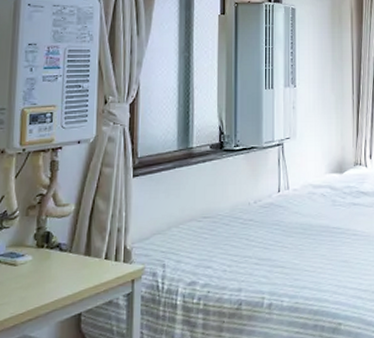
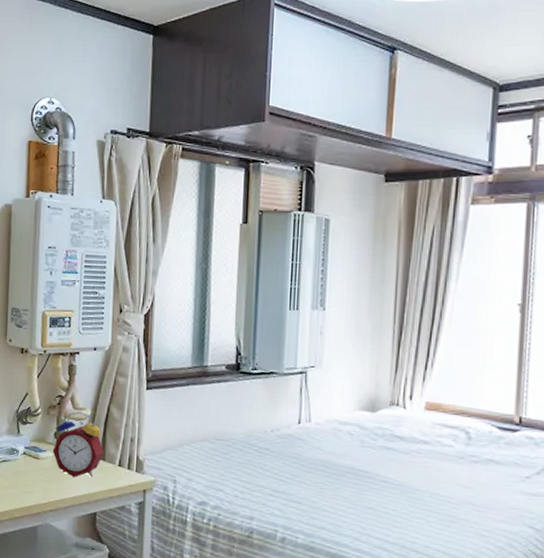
alarm clock: none [32,208,89,279] -> present [52,411,104,478]

